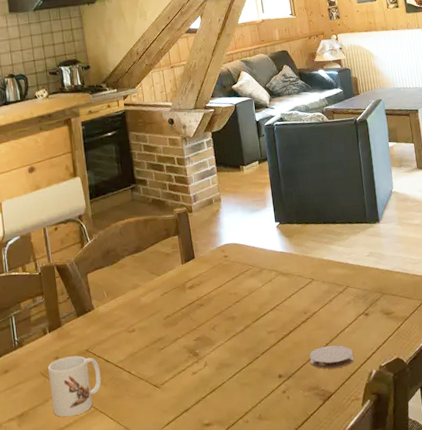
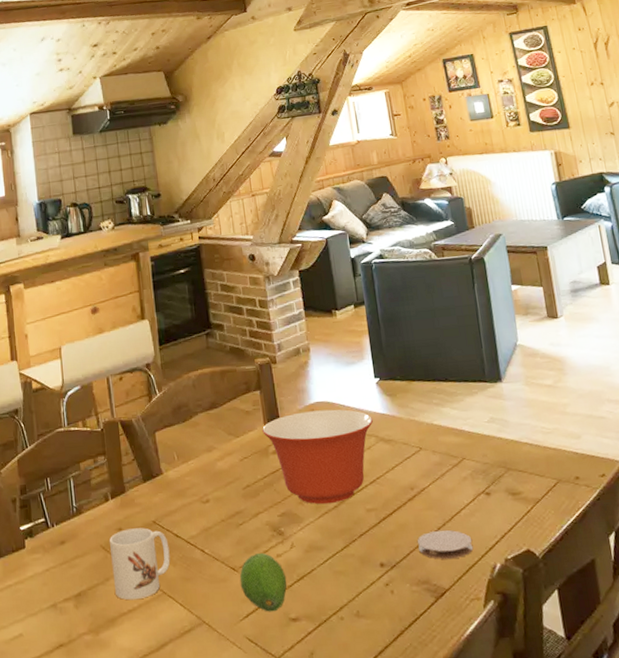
fruit: none [161,371,201,420] -> present [239,552,287,612]
mixing bowl: none [180,249,274,329] -> present [262,409,373,505]

